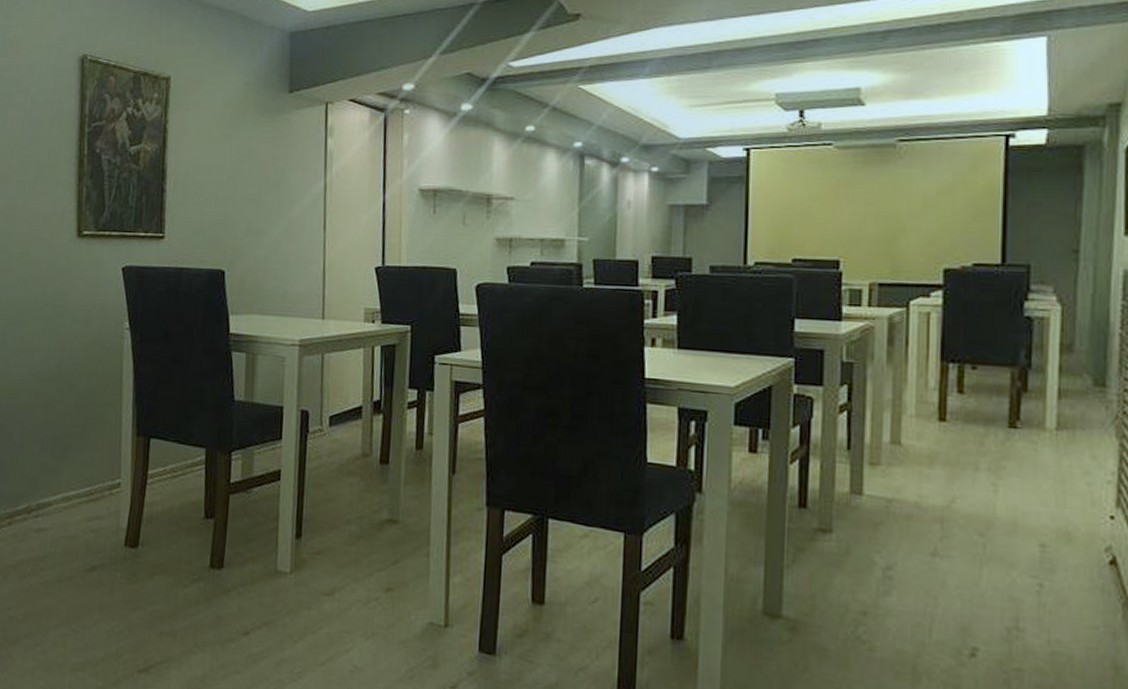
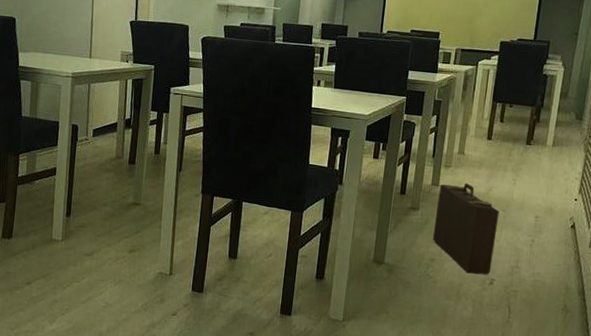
briefcase: none [860,490,974,640] -> present [432,183,500,275]

